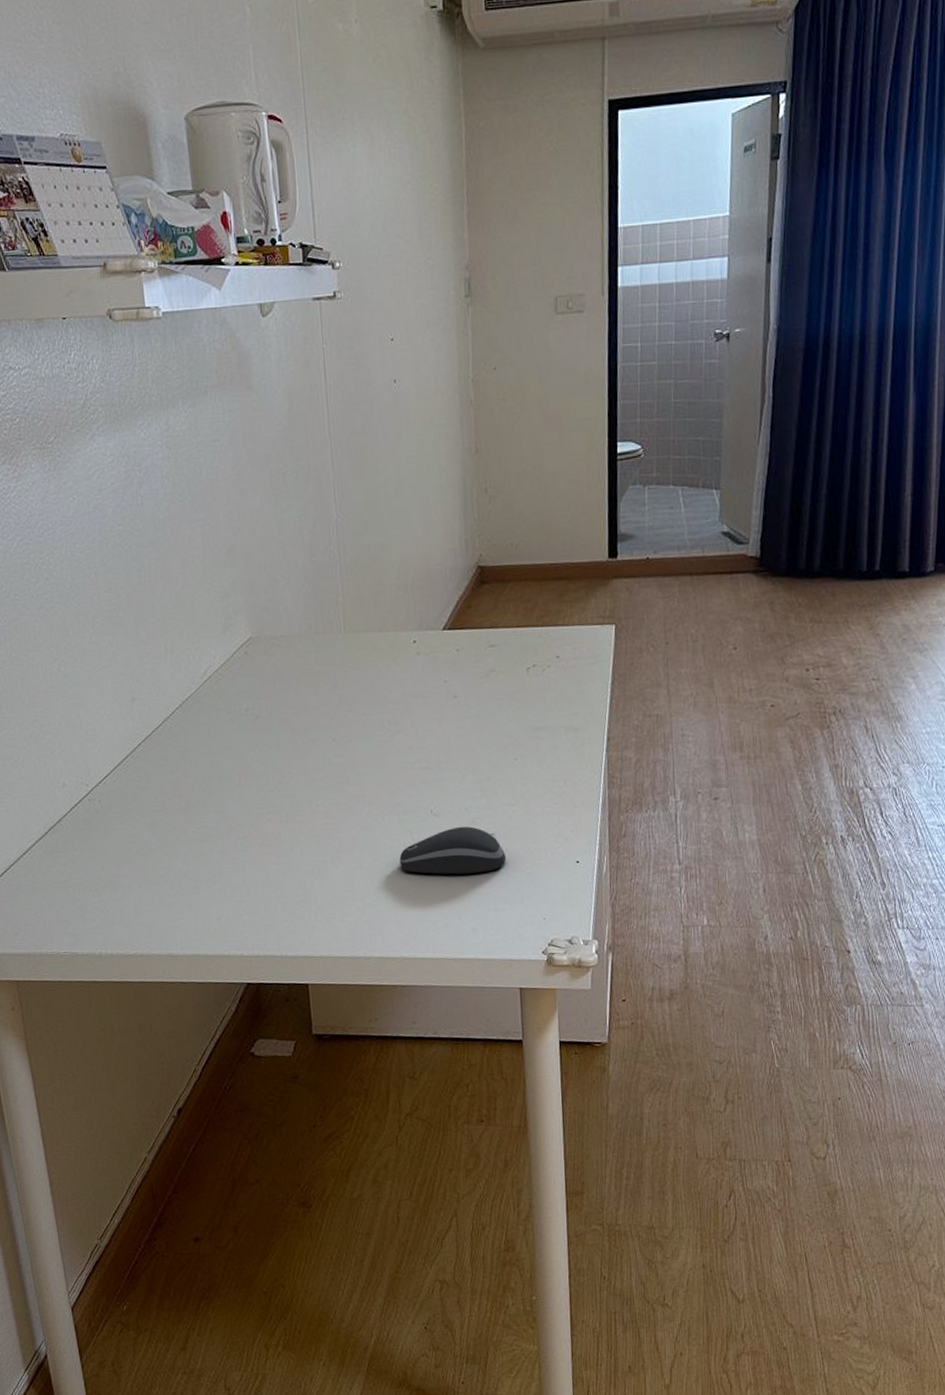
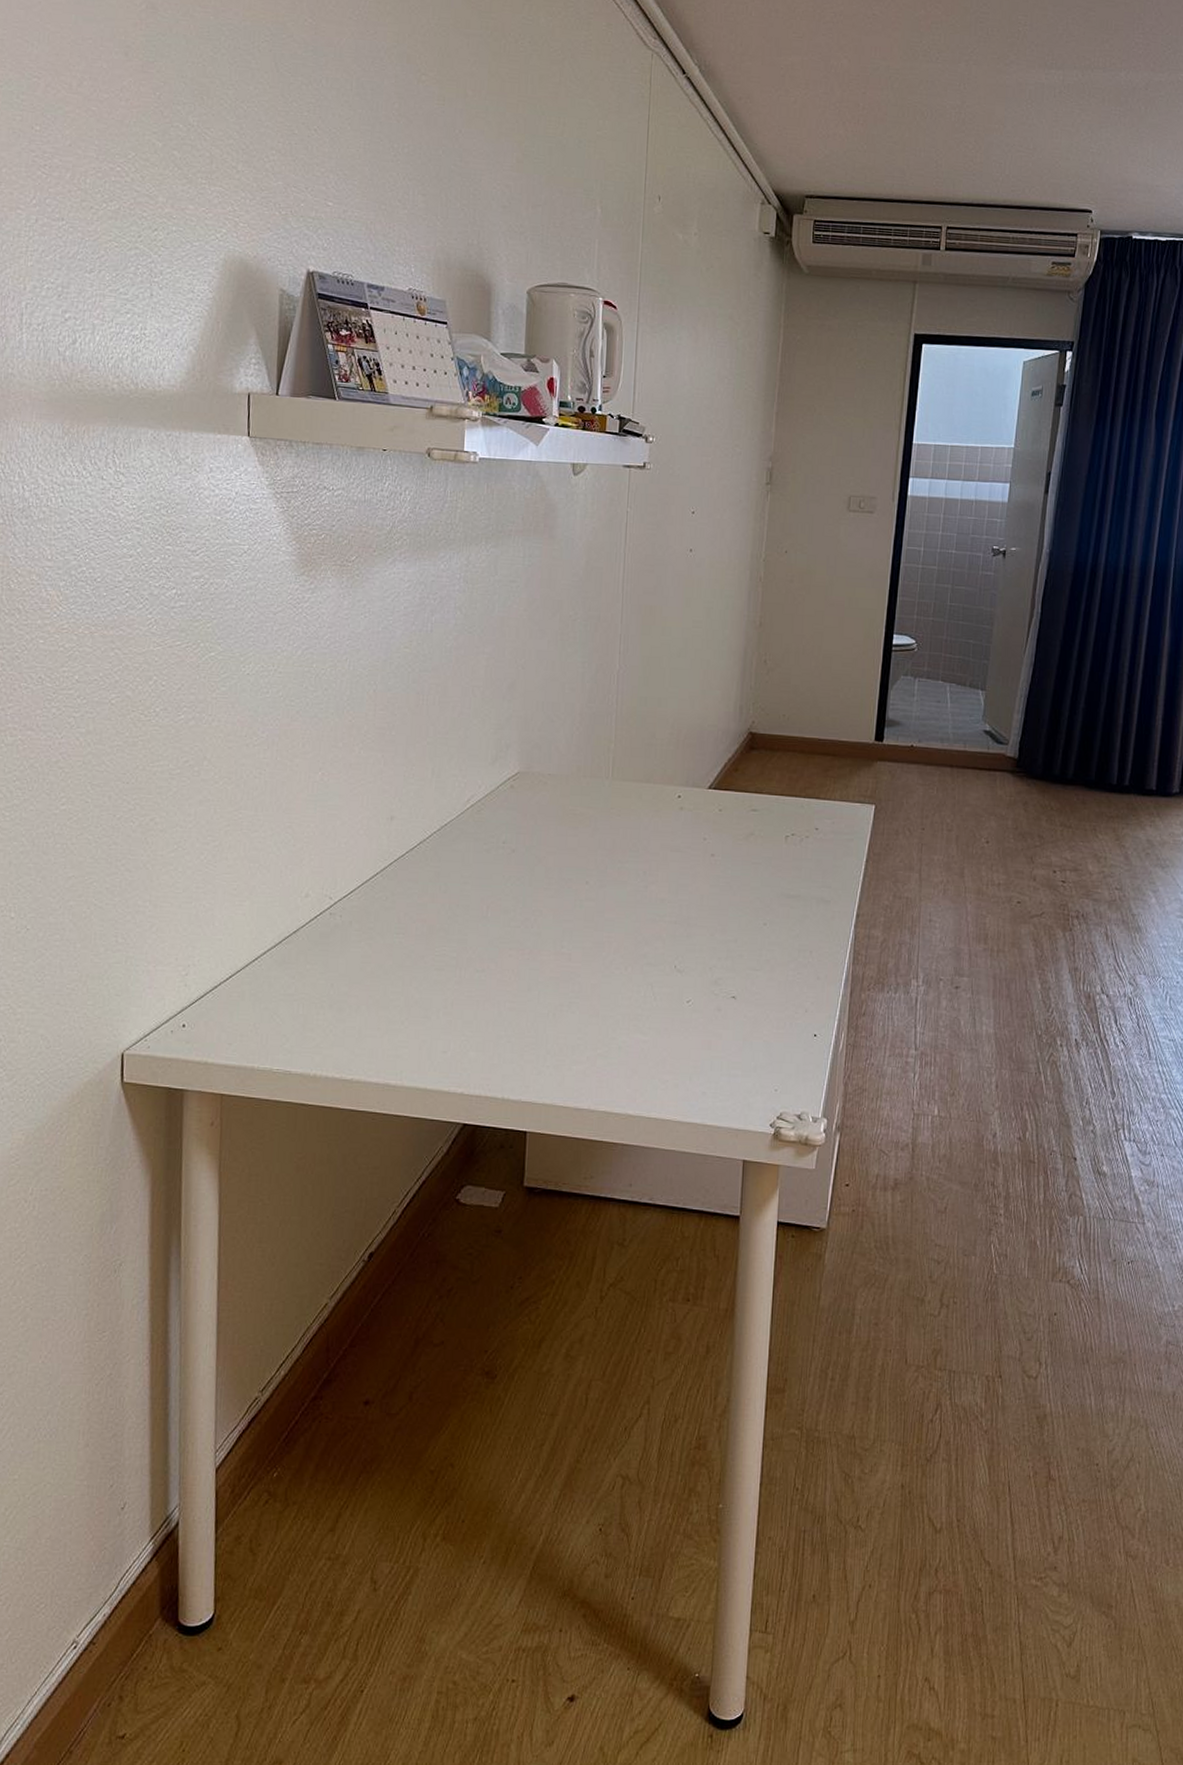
computer mouse: present [399,826,507,875] -> none [637,985,745,1035]

